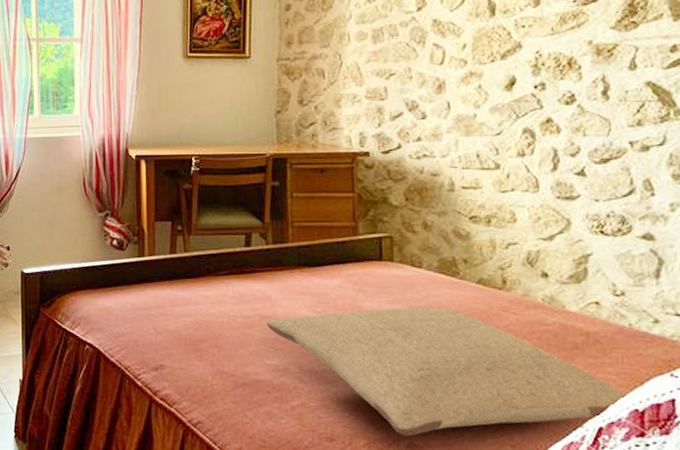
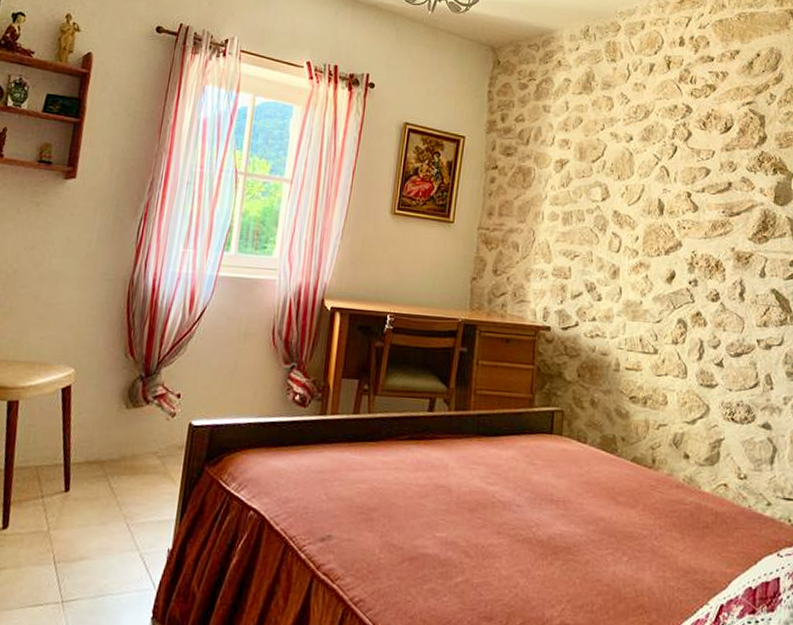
pillow: present [266,306,628,437] -> none [440,481,744,615]

